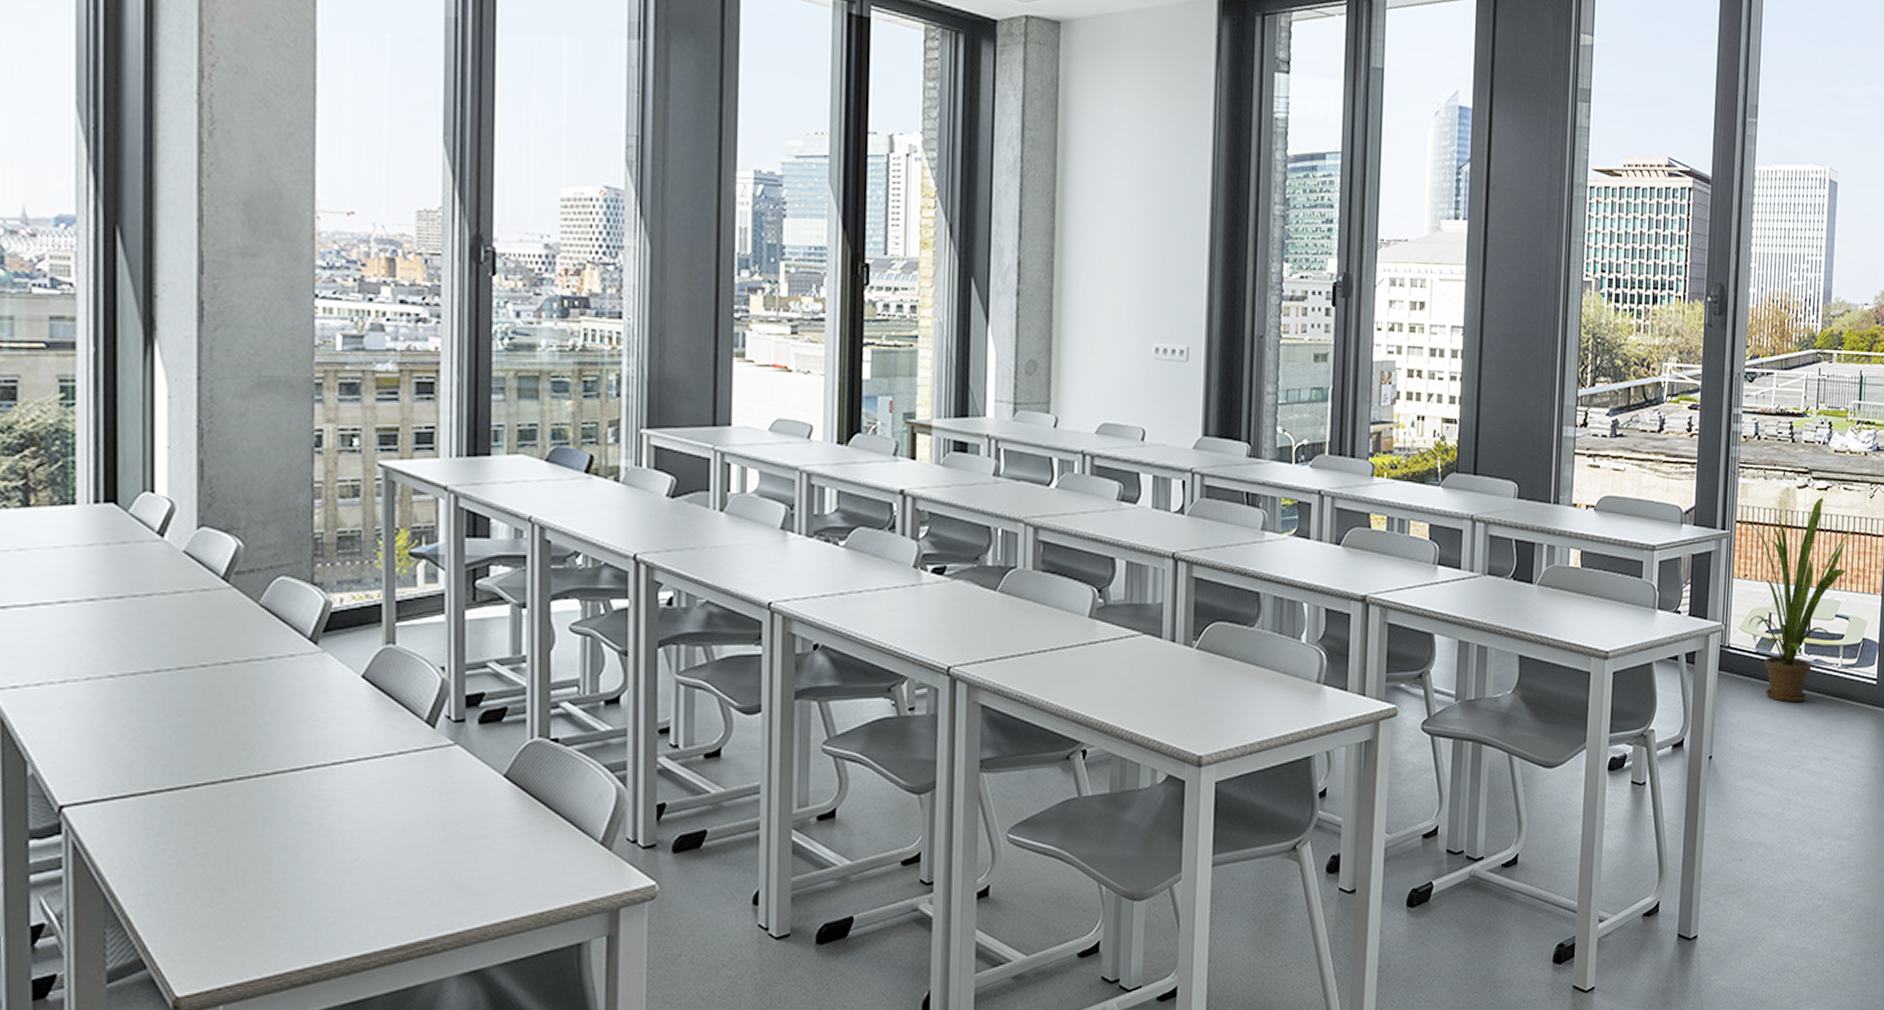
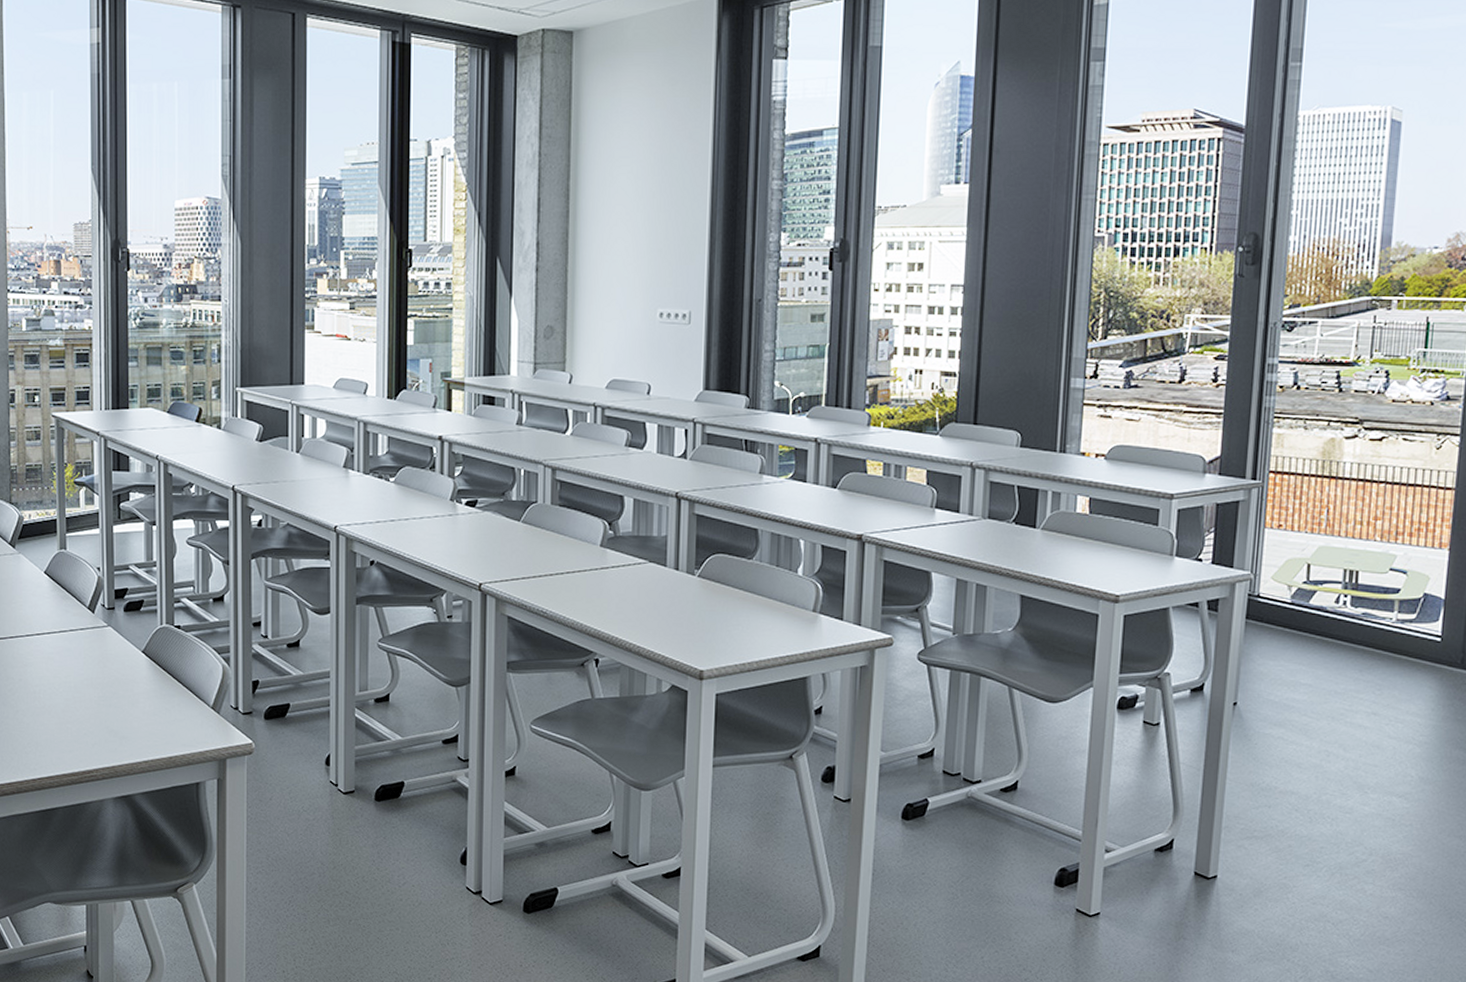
house plant: present [1740,497,1857,703] -> none [1275,448,1419,655]

